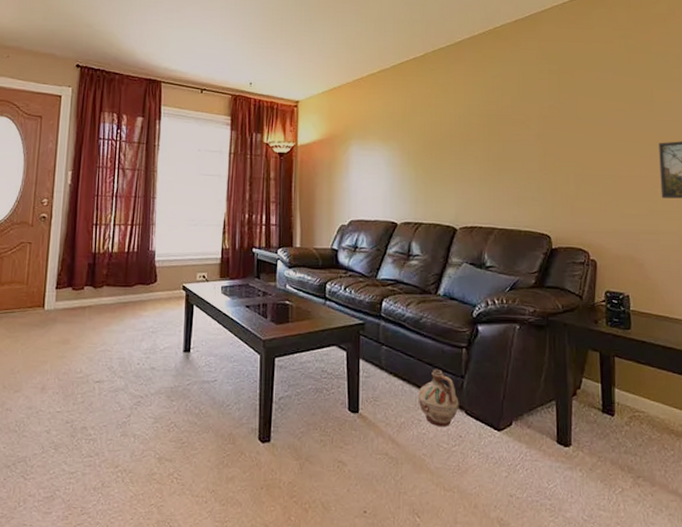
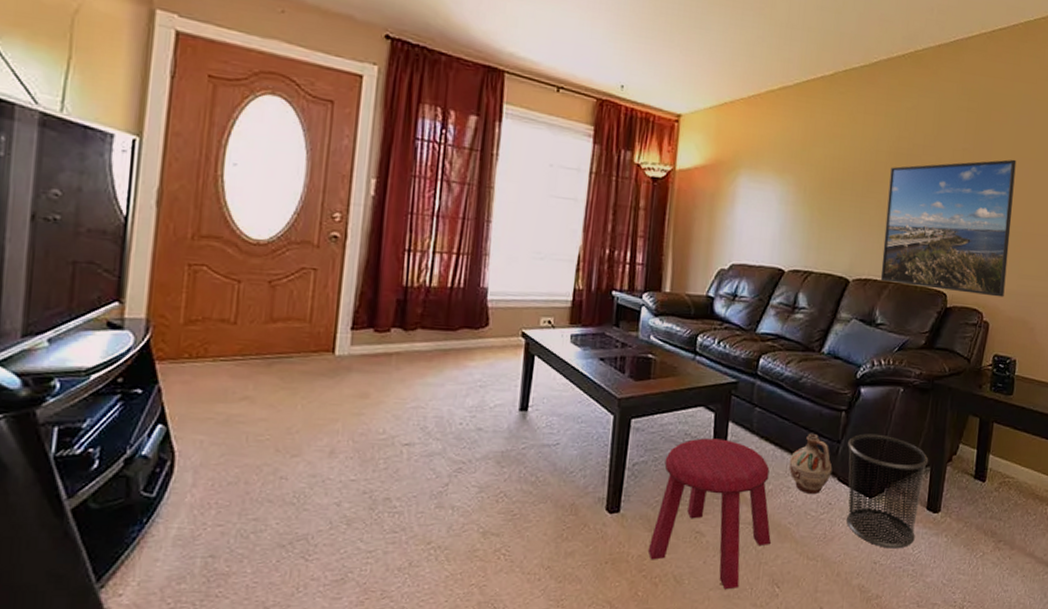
stool: none [297,374,407,518] -> present [647,438,771,590]
waste bin: none [472,369,553,482] -> present [846,433,929,549]
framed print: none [484,110,608,237] -> present [880,159,1017,297]

